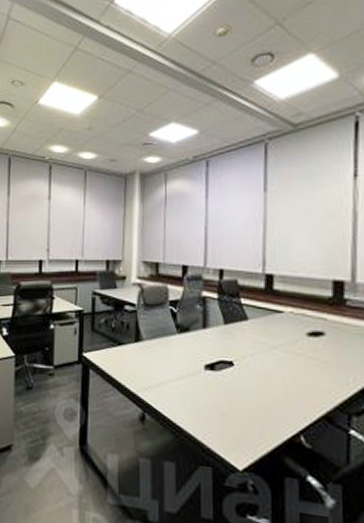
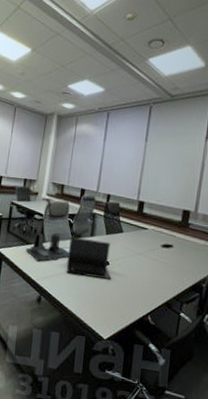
desk organizer: none [118,328,177,367] -> present [26,233,70,262]
laptop: none [174,330,240,386] -> present [66,236,112,279]

